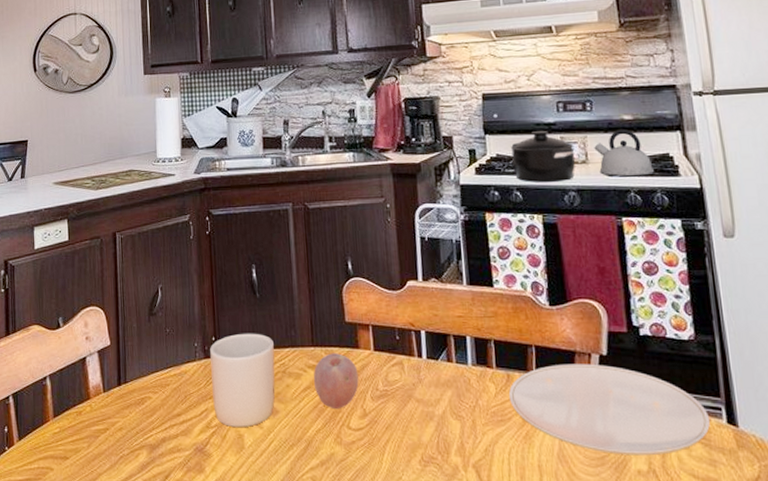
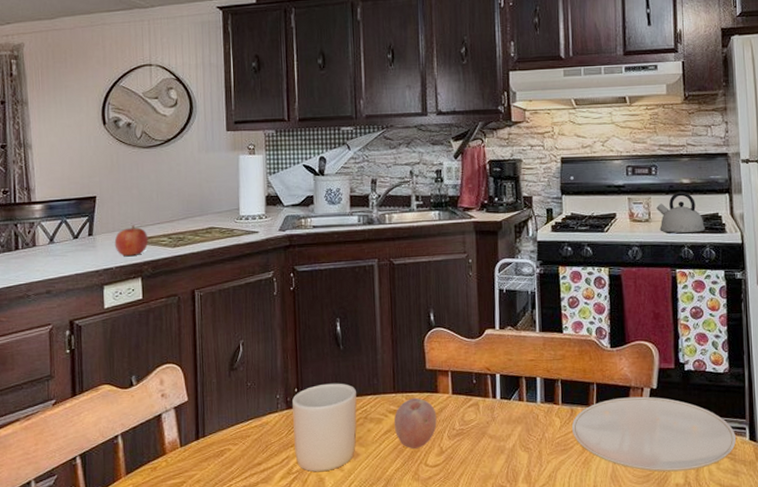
fruit: none [43,168,74,198] -> present [114,225,149,256]
saucepan: present [511,130,576,182] -> none [585,191,640,239]

